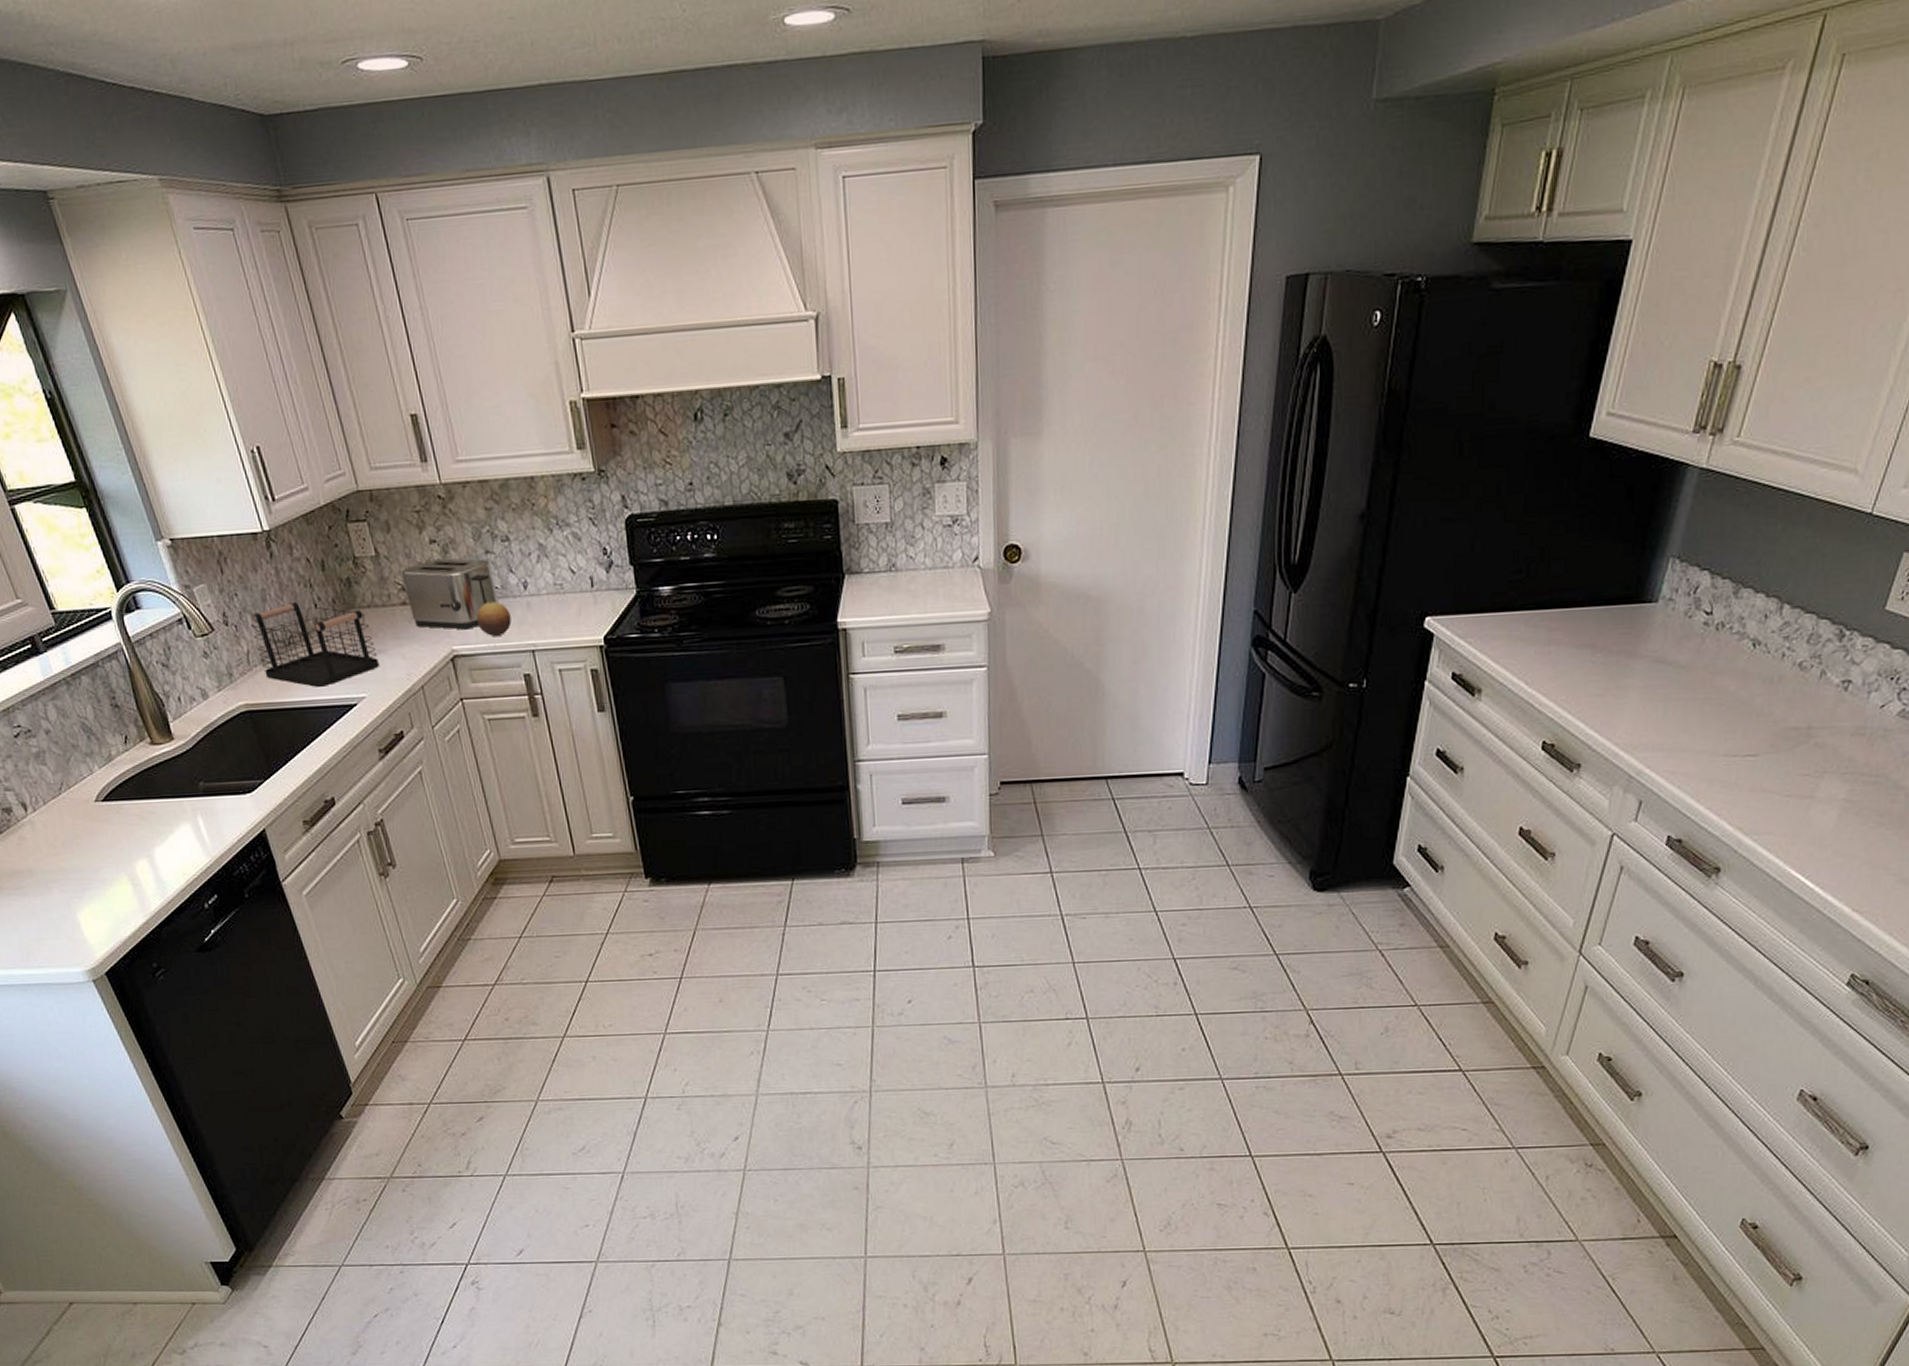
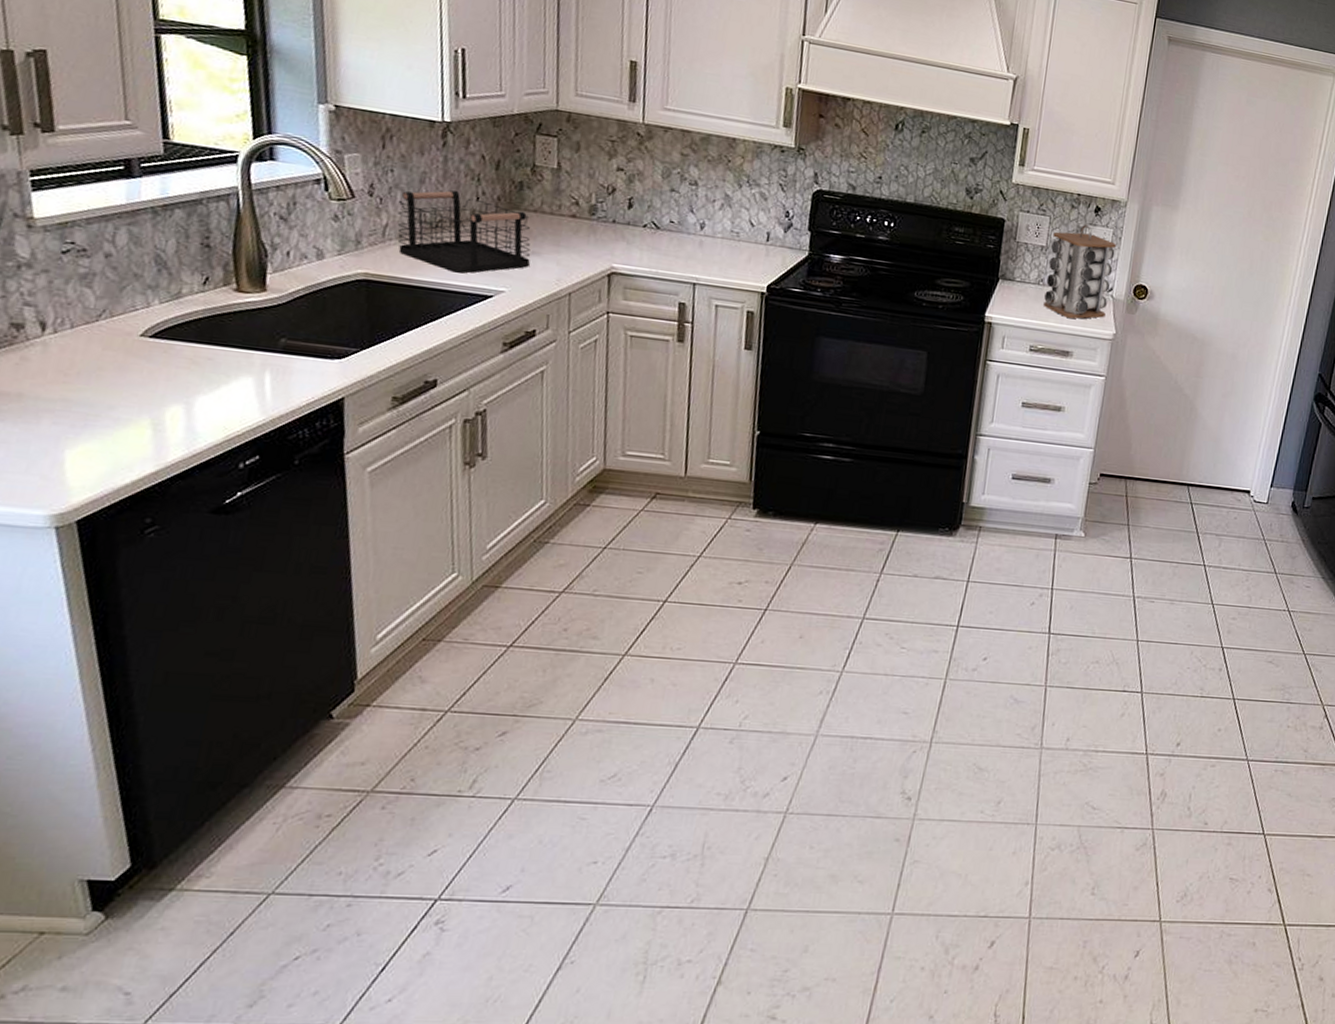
toaster: present [401,558,499,630] -> none [578,184,674,252]
fruit: present [477,600,512,636] -> none [644,232,681,264]
spice rack: none [896,482,975,604] -> present [1043,224,1116,319]

